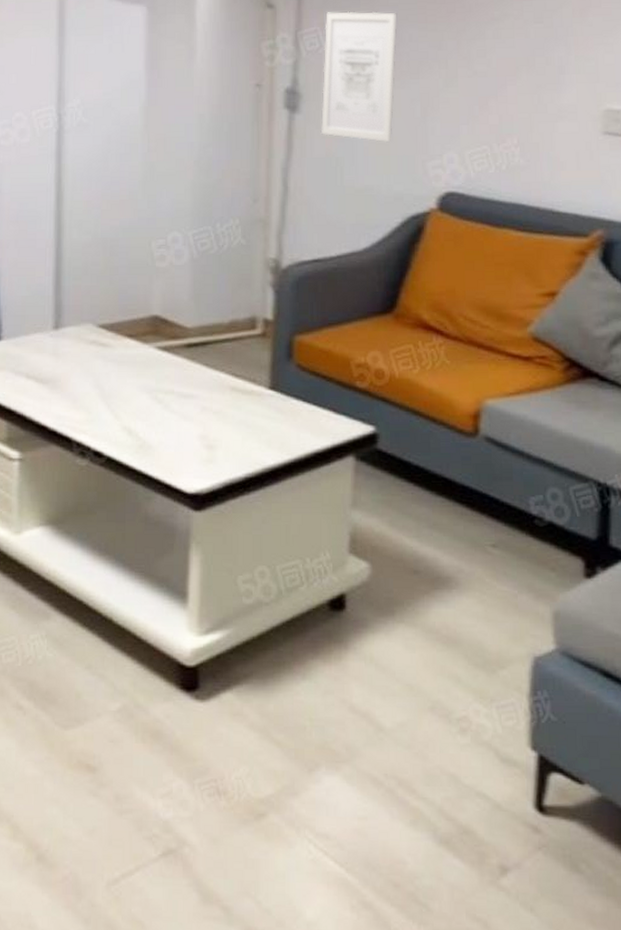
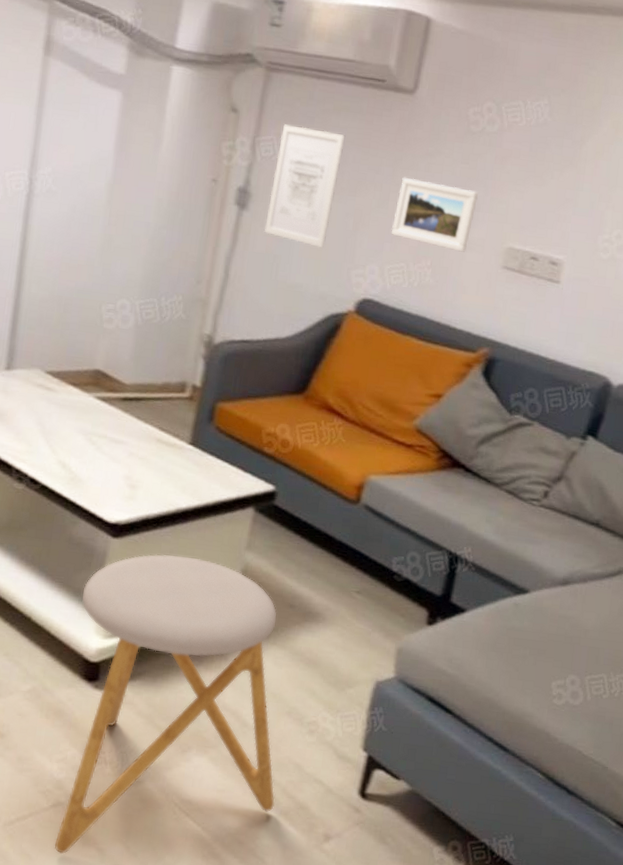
stool: none [167,524,431,918] -> present [54,554,277,855]
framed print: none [465,48,560,123] -> present [391,177,478,252]

